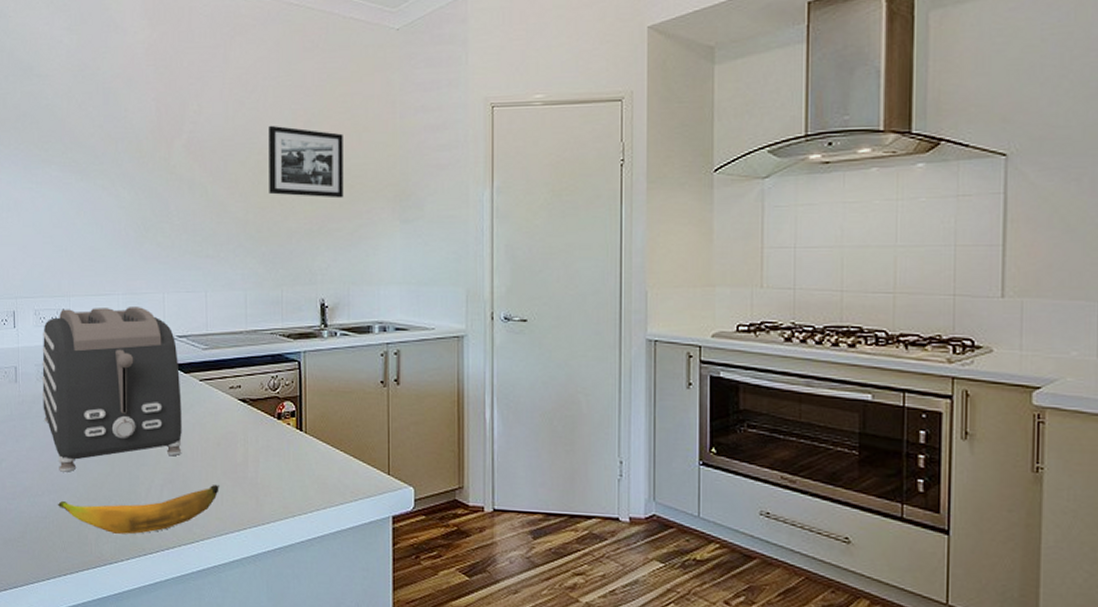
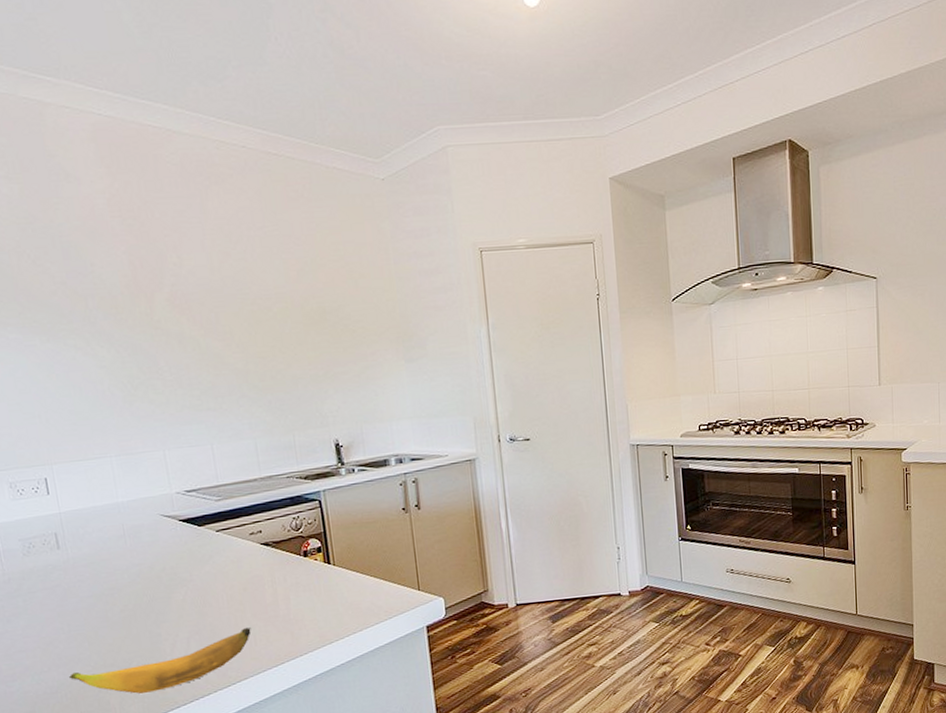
toaster: present [42,307,182,472] -> none [23,466,205,644]
picture frame: present [268,125,344,199] -> none [259,275,346,344]

